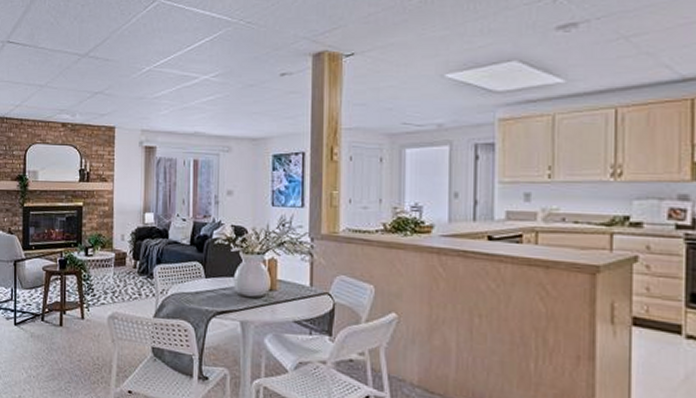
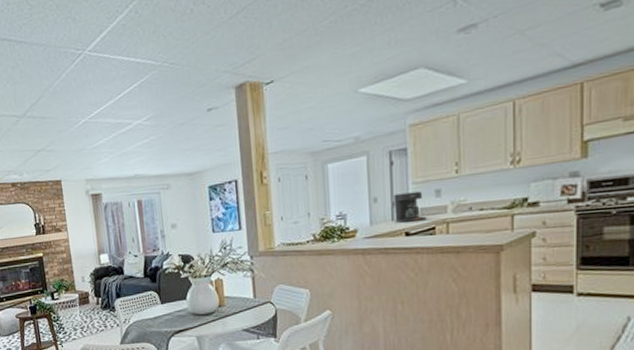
coffee maker: none [477,191,514,225] -> present [394,191,427,223]

